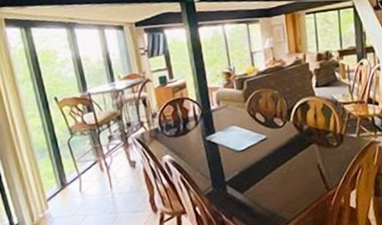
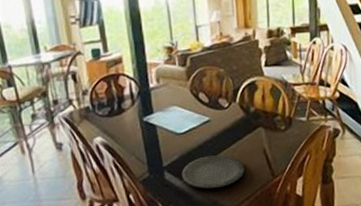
plate: none [242,170,301,202] -> present [182,155,245,189]

